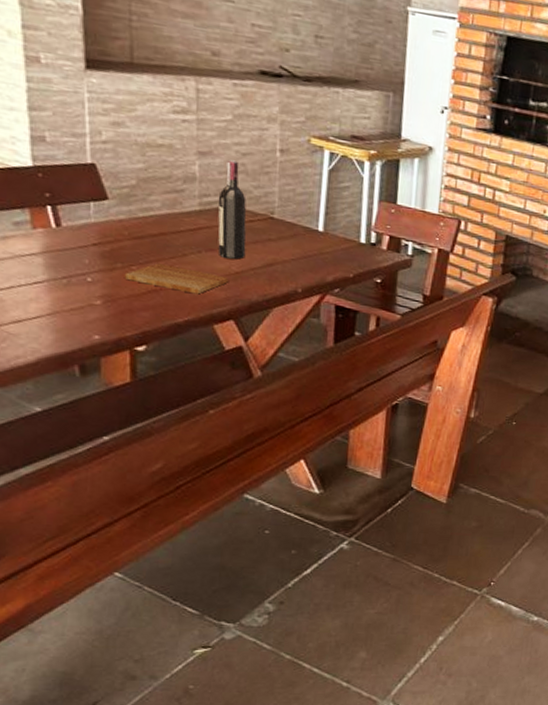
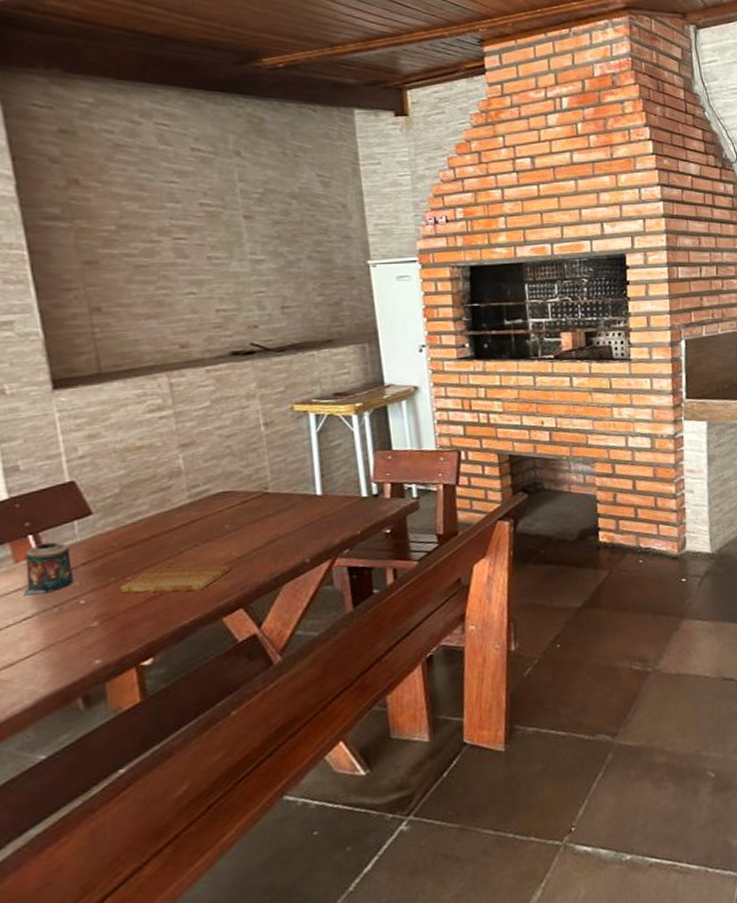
candle: none [37,216,84,264] -> present [23,542,73,596]
wine bottle: present [218,160,247,260] -> none [207,444,245,546]

